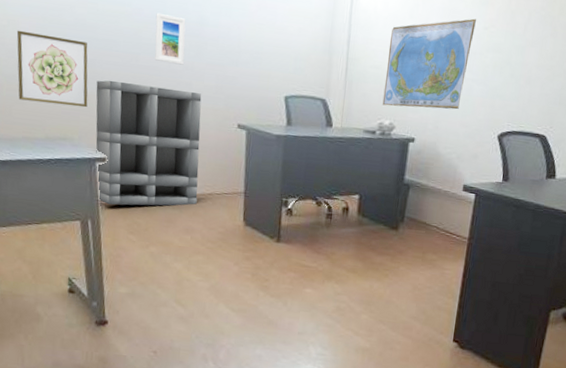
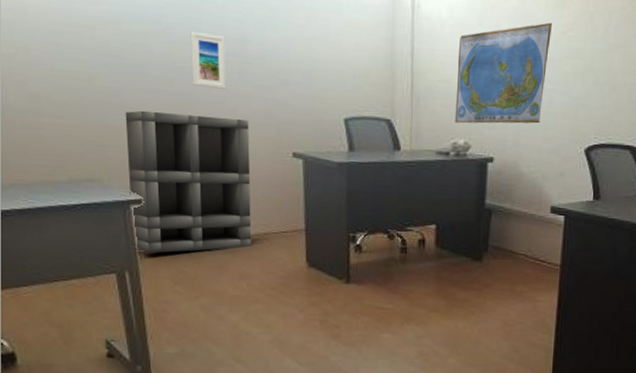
wall art: present [16,30,88,108] -> none [27,58,117,143]

